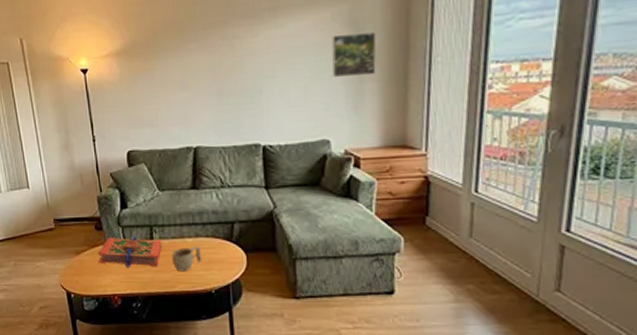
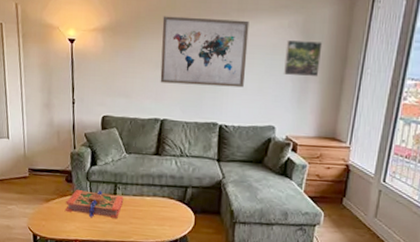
cup: present [171,246,203,272] -> none [130,204,157,225]
wall art: none [182,20,286,106] -> present [160,16,250,88]

